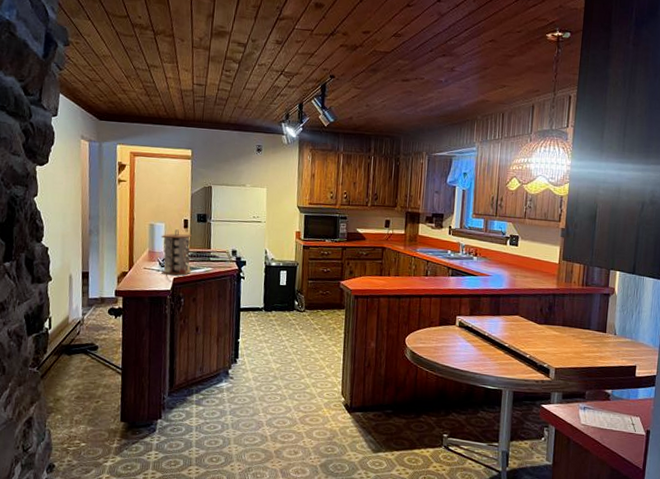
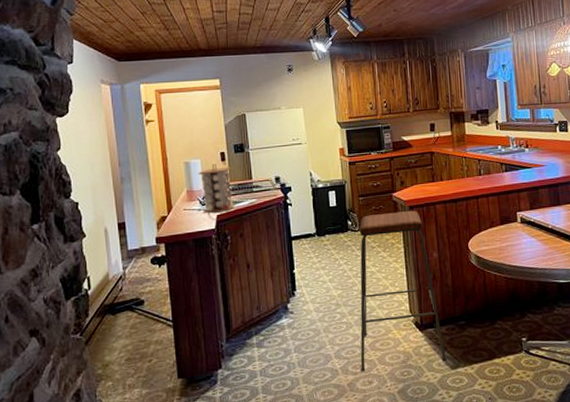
bar stool: none [289,298,371,445] -> present [359,211,448,371]

